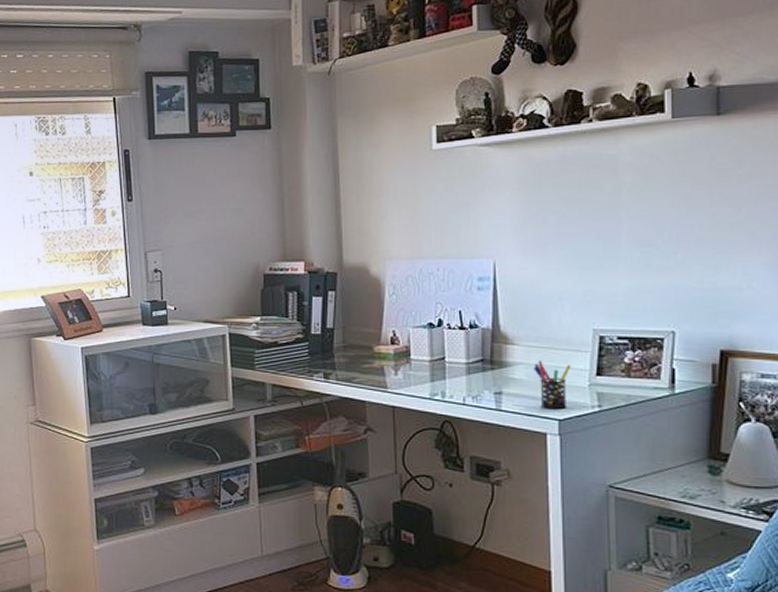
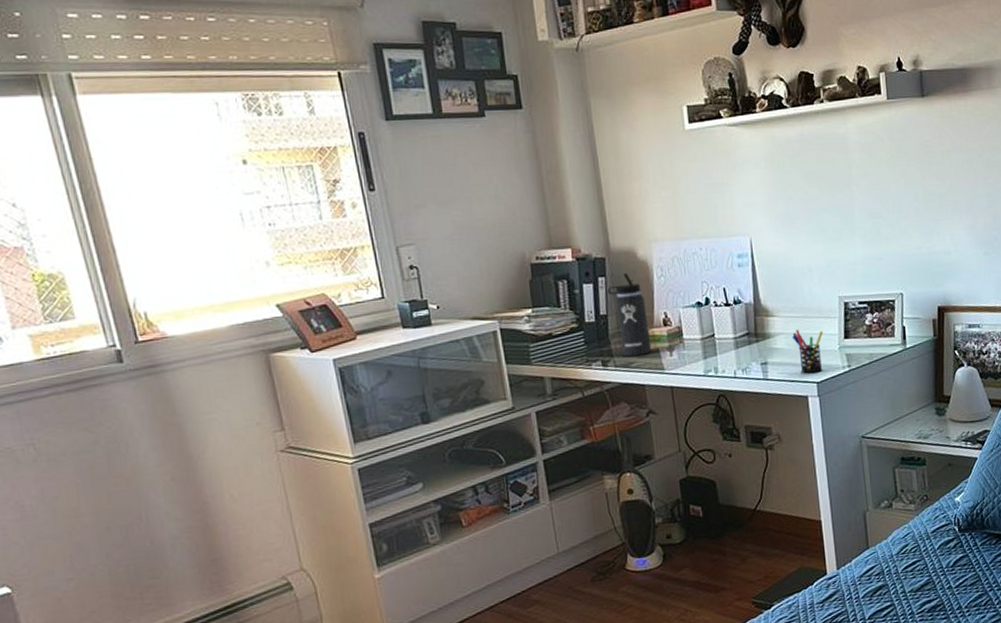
thermos bottle: none [336,288,375,371] -> present [607,272,651,356]

